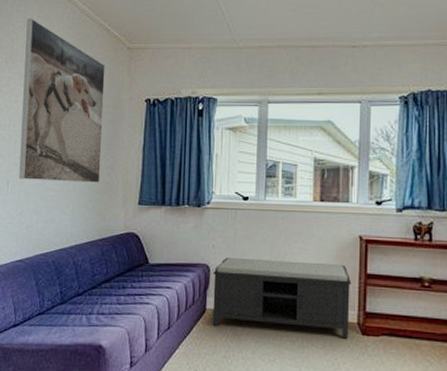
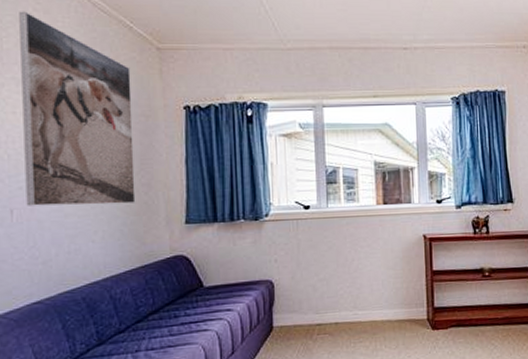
bench: present [212,257,352,339] -> none [277,264,420,343]

